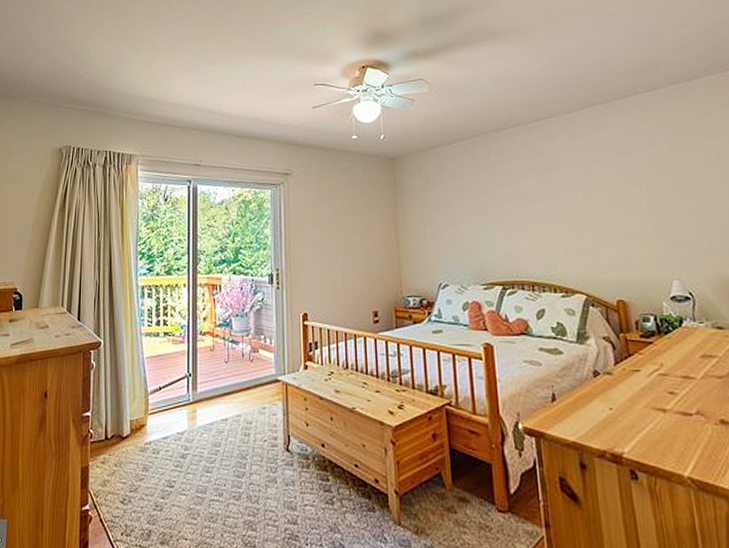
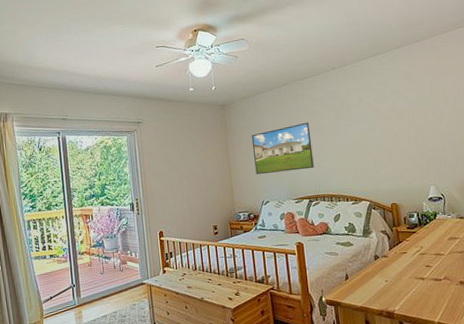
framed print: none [427,185,510,248] -> present [251,122,314,174]

